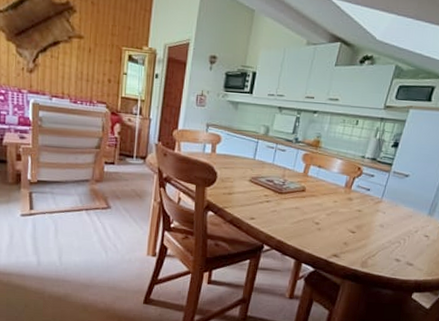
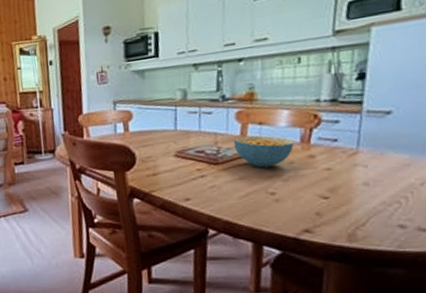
cereal bowl: none [296,174,341,203] -> present [233,135,295,168]

